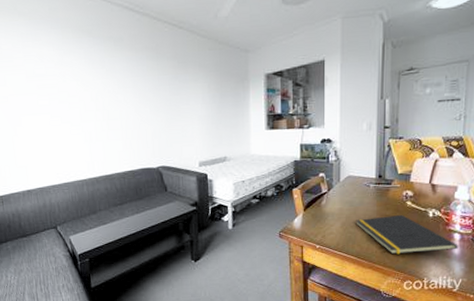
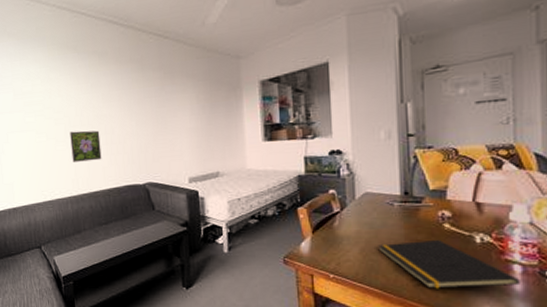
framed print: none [85,115,117,146] -> present [70,130,102,162]

